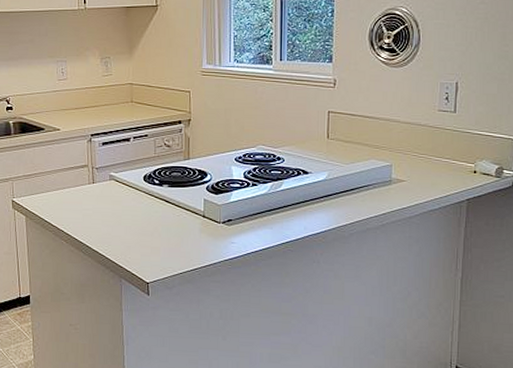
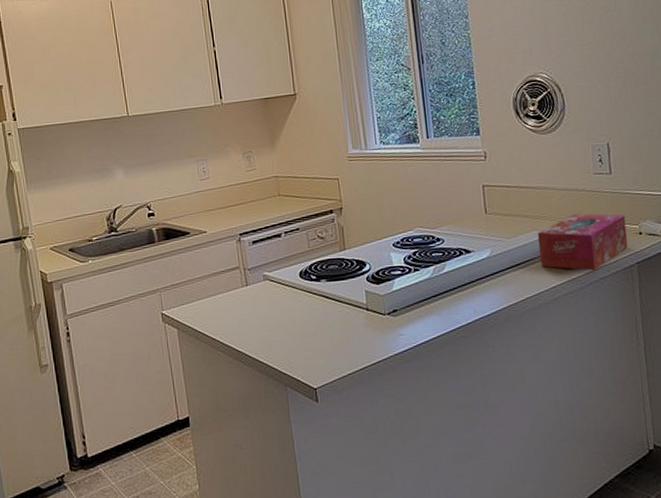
tissue box: none [374,147,462,203] -> present [537,213,628,271]

